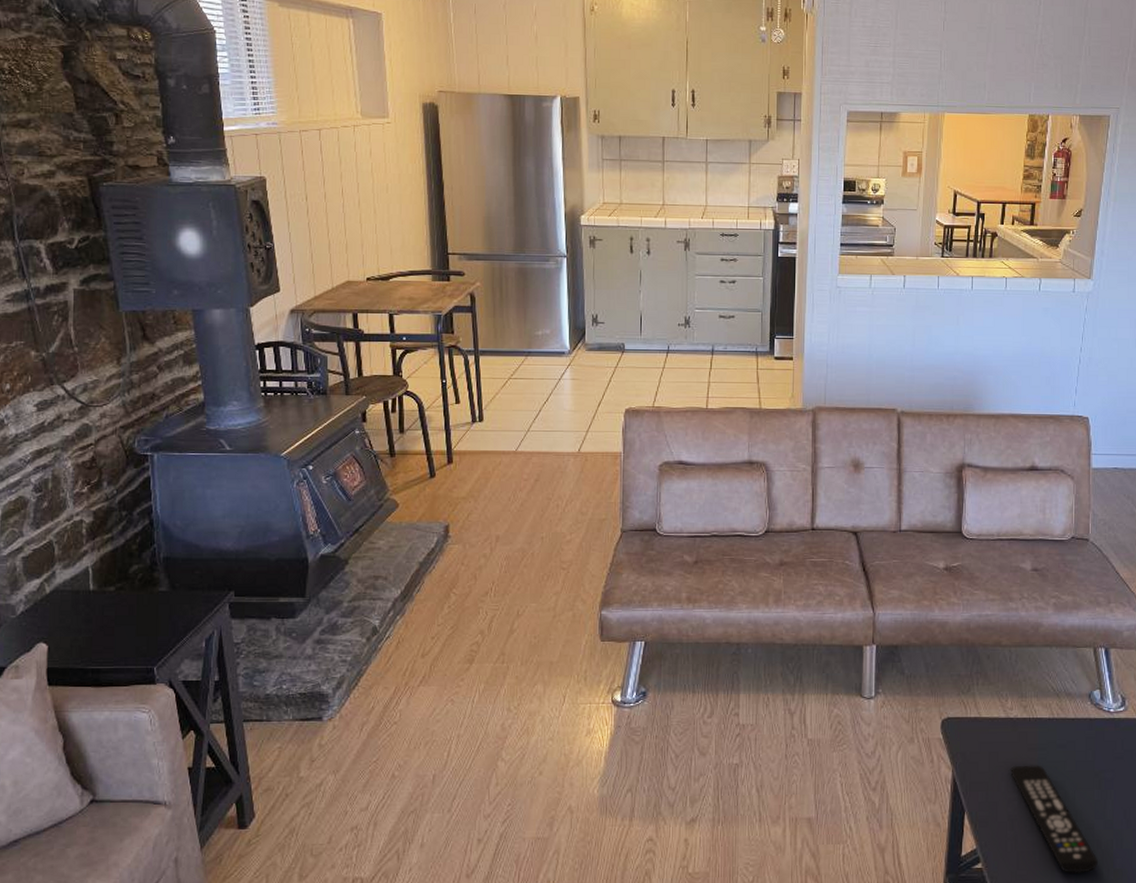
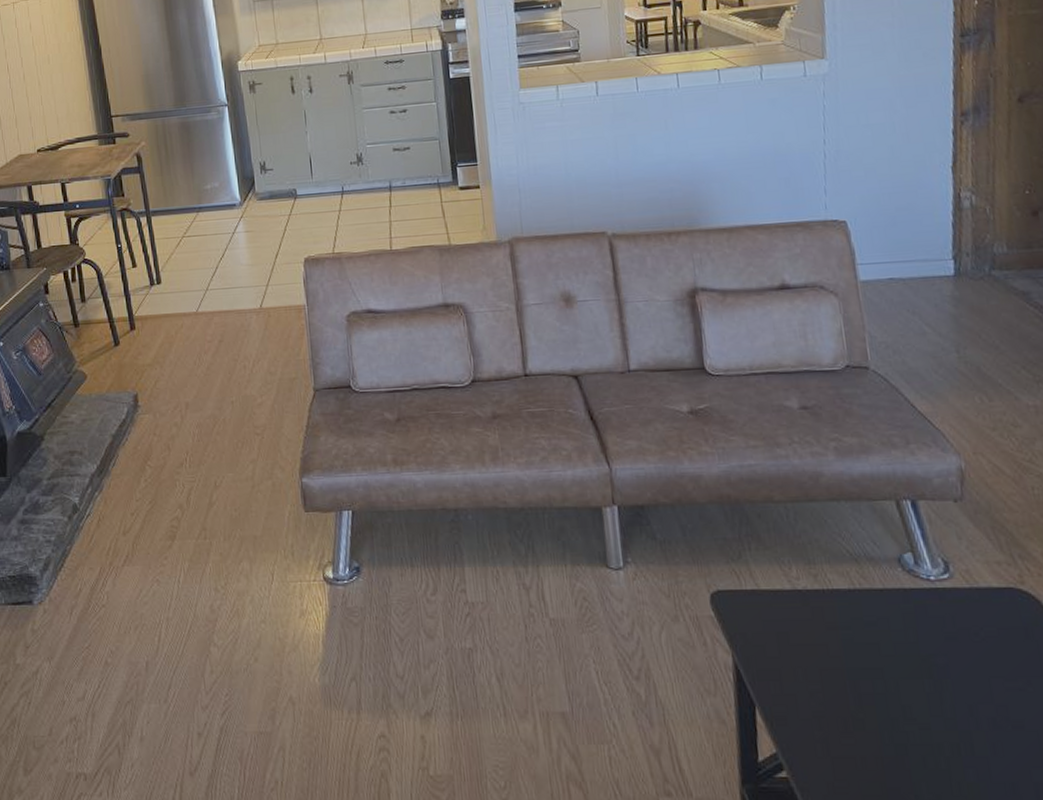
remote control: present [1010,765,1099,873] -> none [807,648,944,787]

